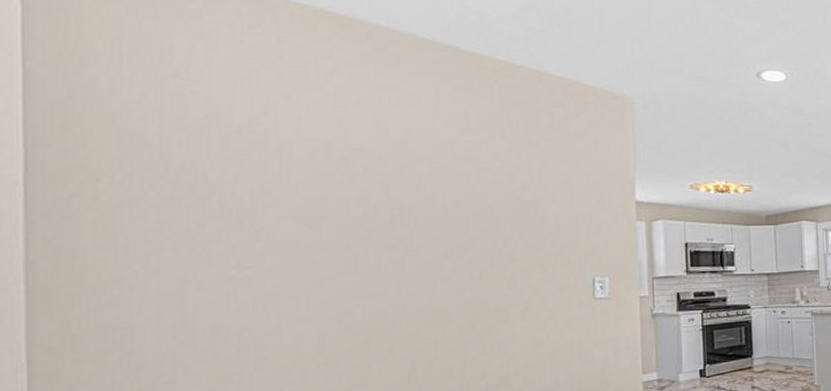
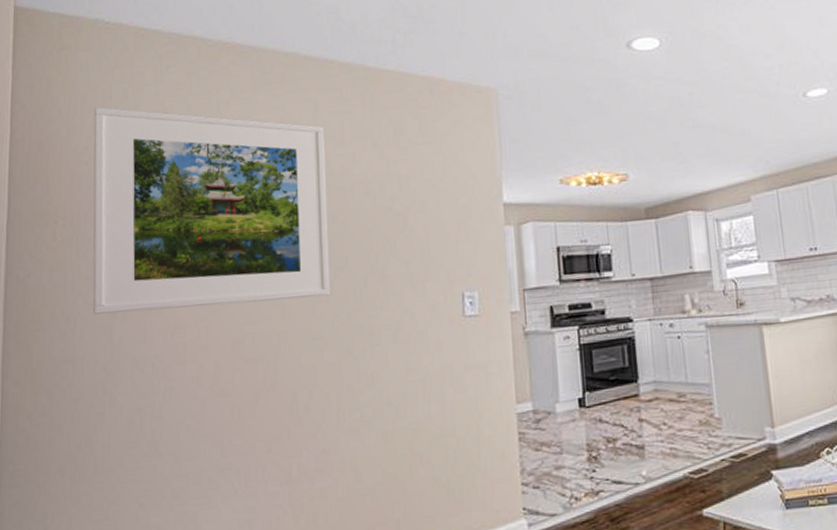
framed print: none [148,58,454,281] -> present [93,106,331,314]

